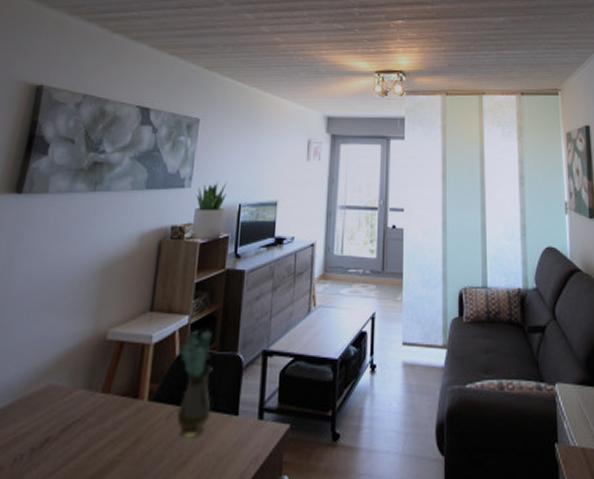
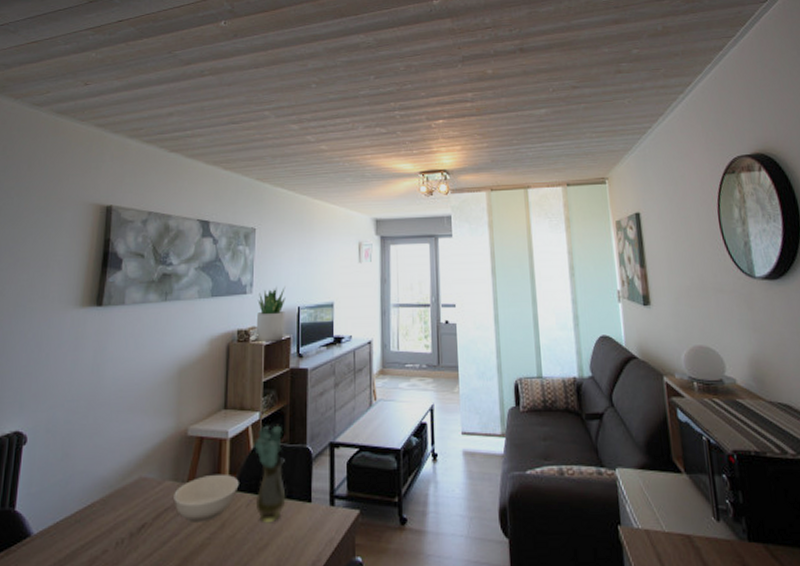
bowl: none [84,382,160,437] -> present [173,474,239,523]

